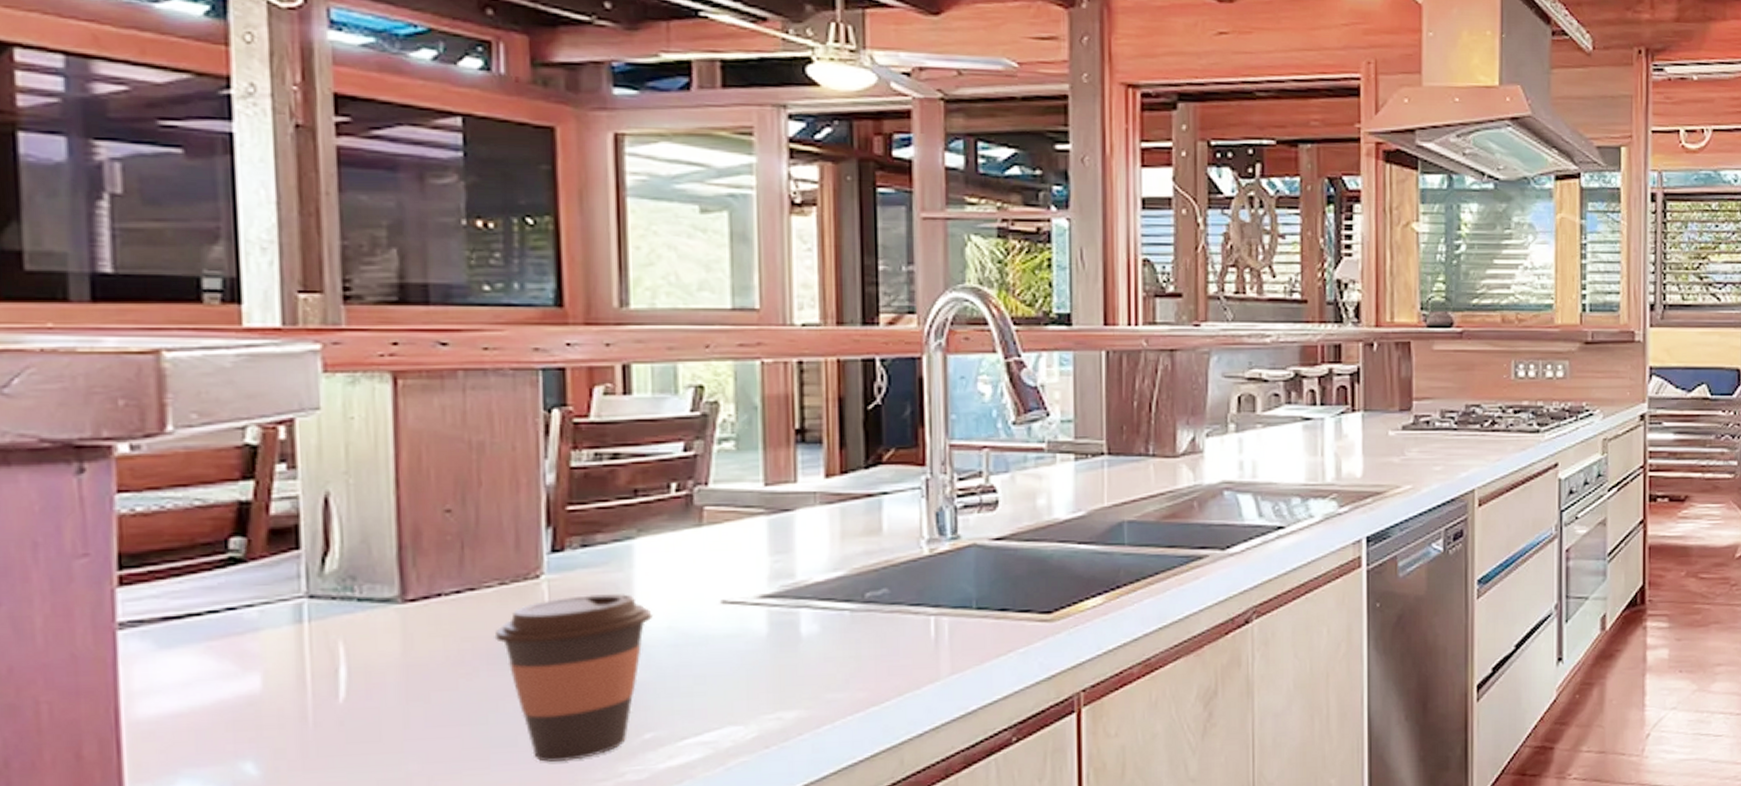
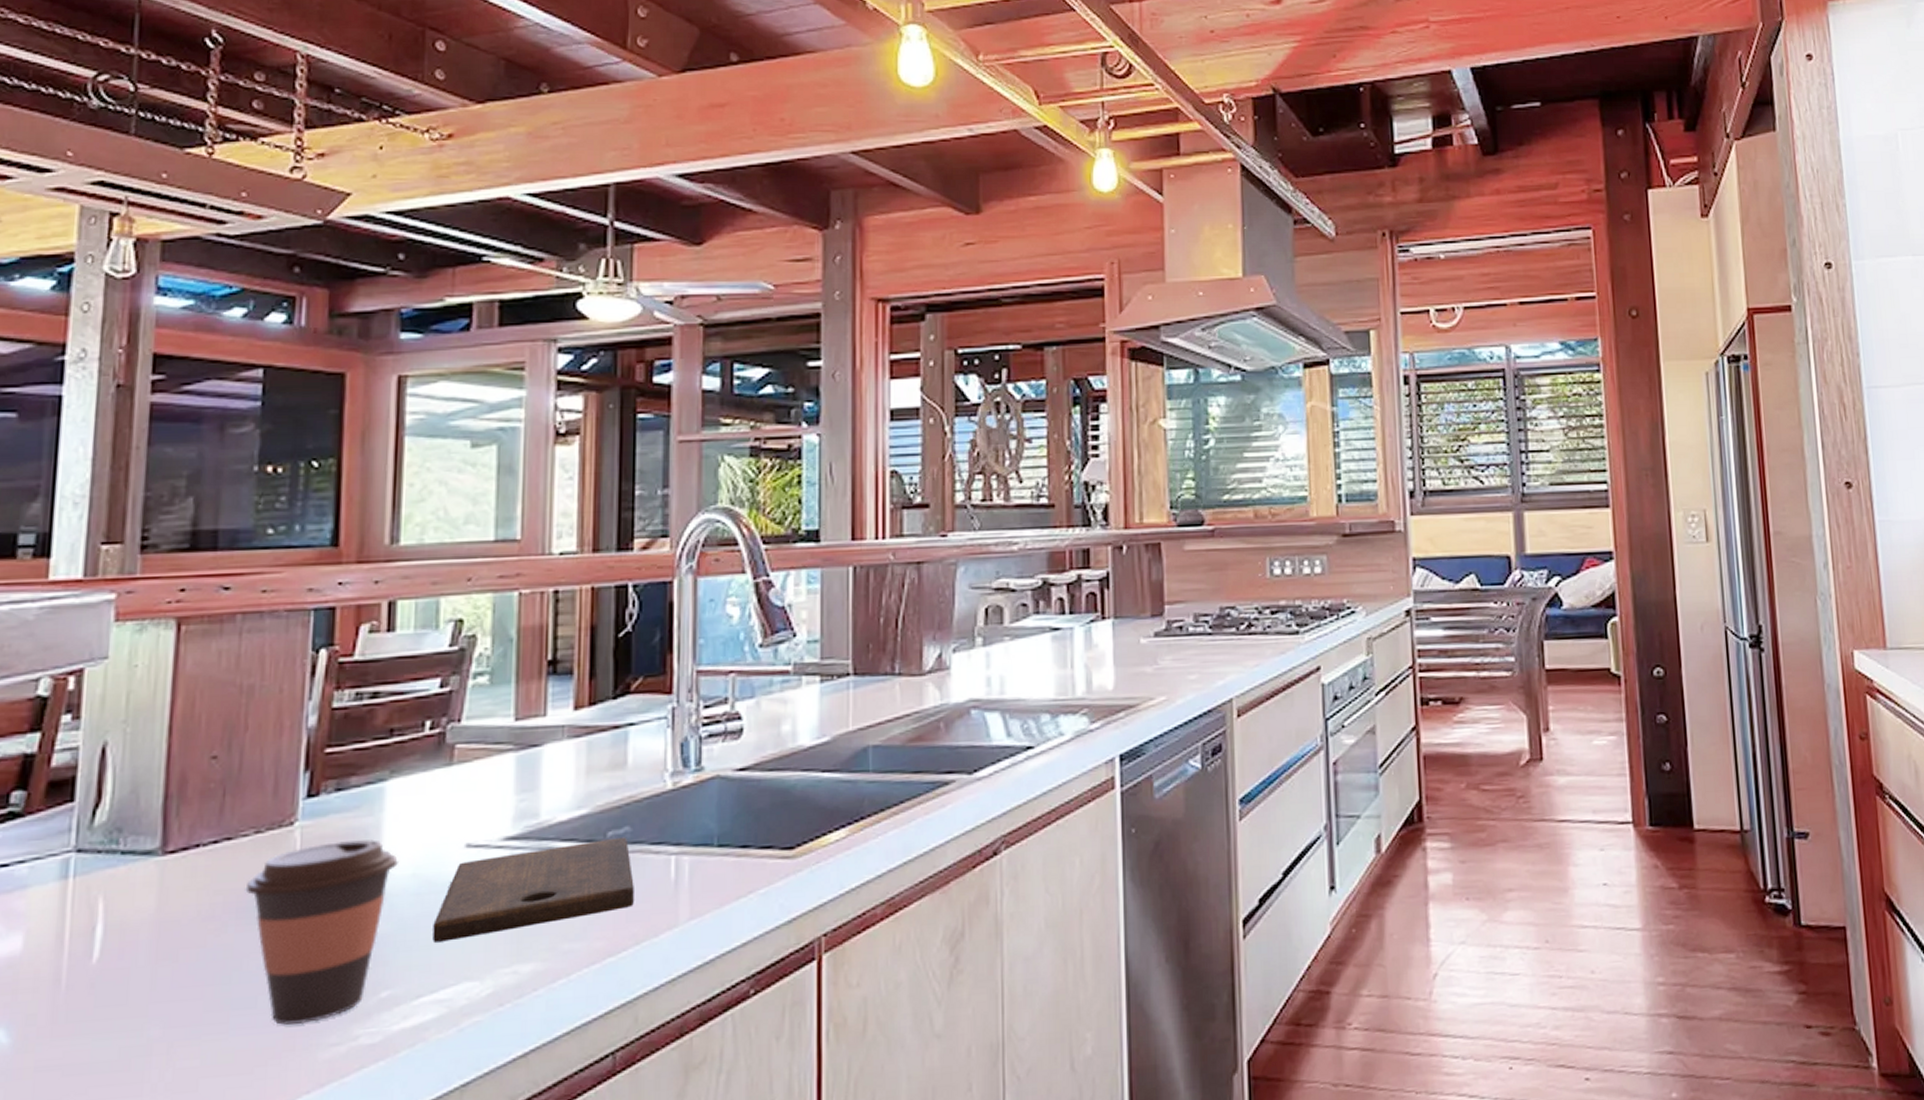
cutting board: none [693,598,895,690] -> present [433,837,634,942]

